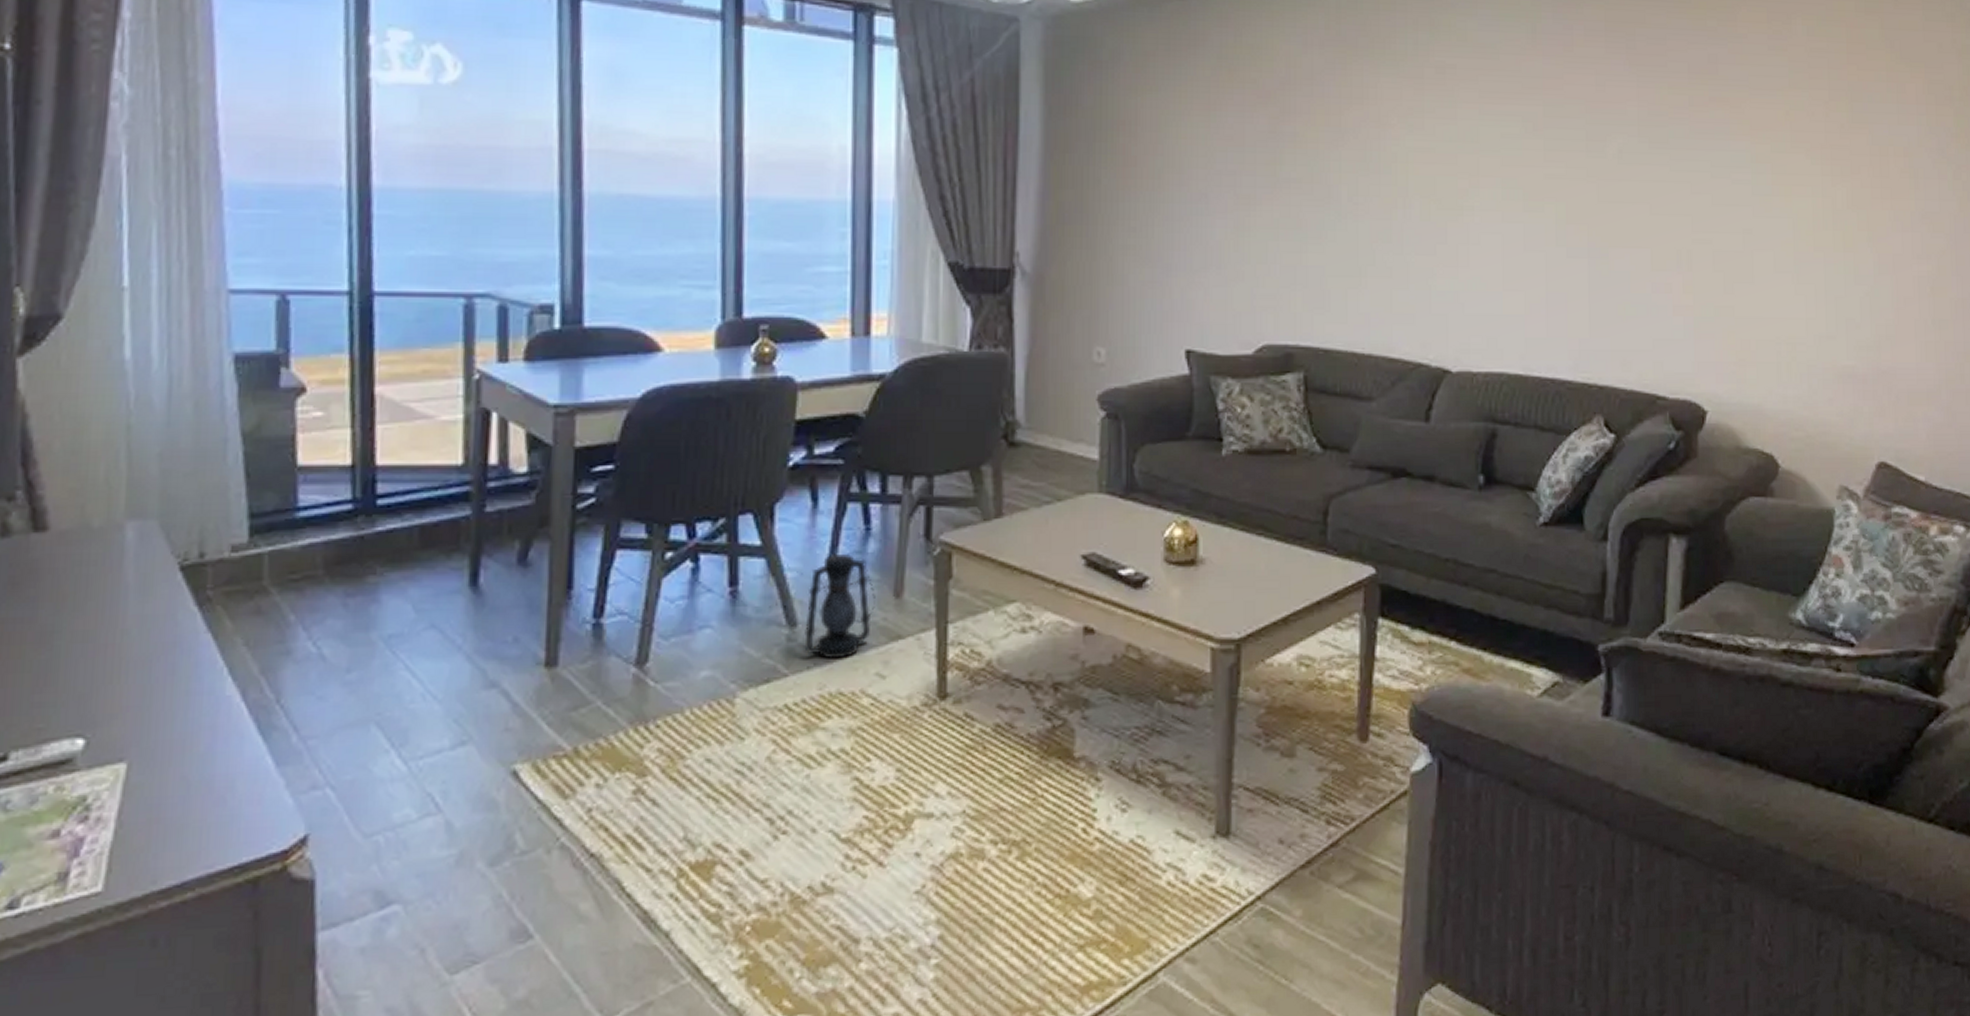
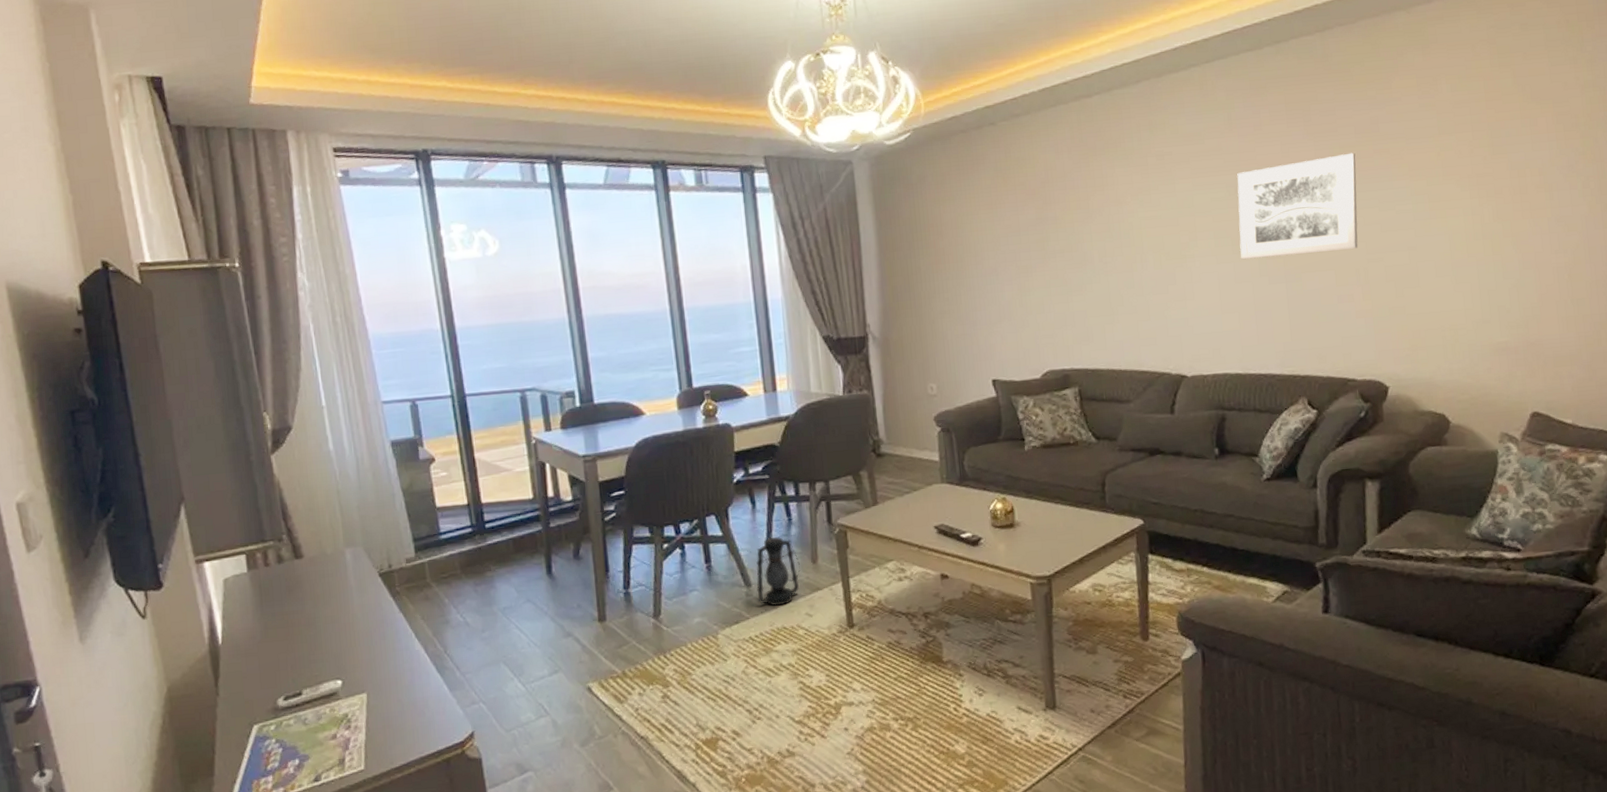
wall art: none [1534,97,1687,223] -> present [1237,152,1358,259]

